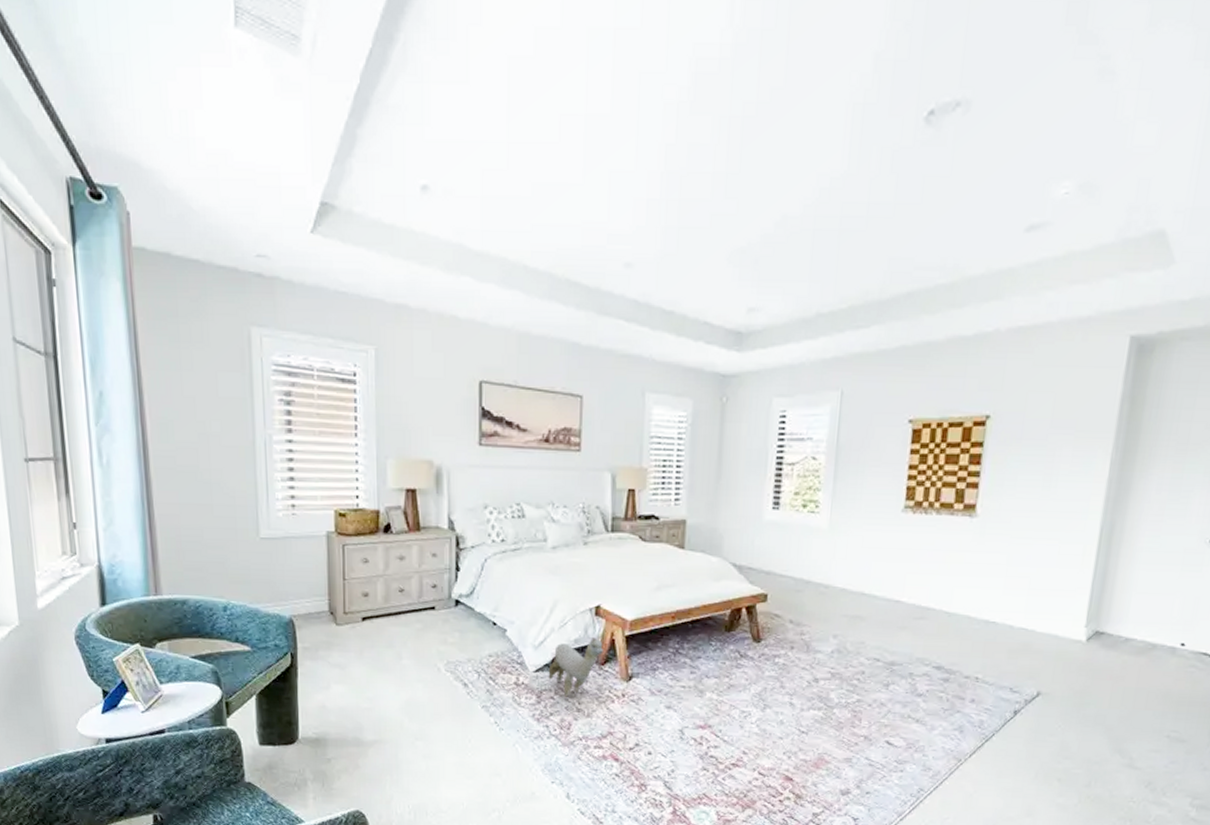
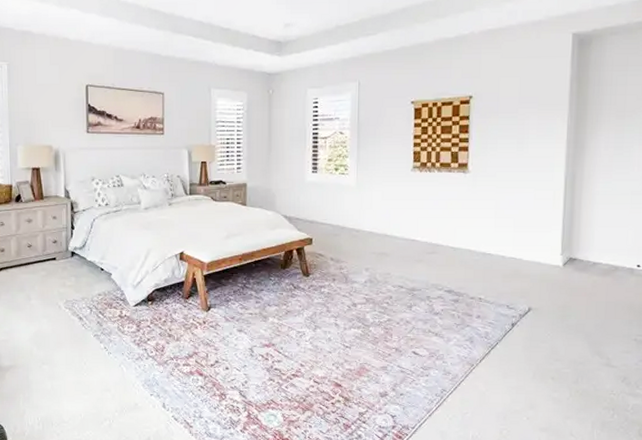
plush toy: present [548,635,603,697] -> none [145,275,187,325]

